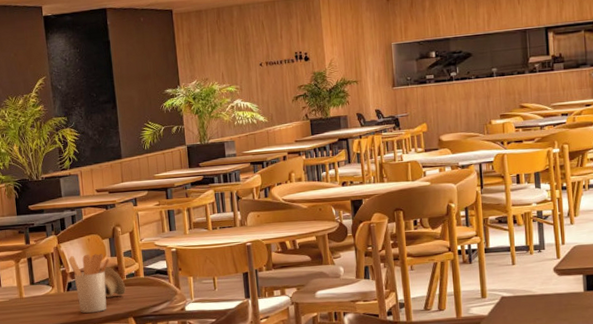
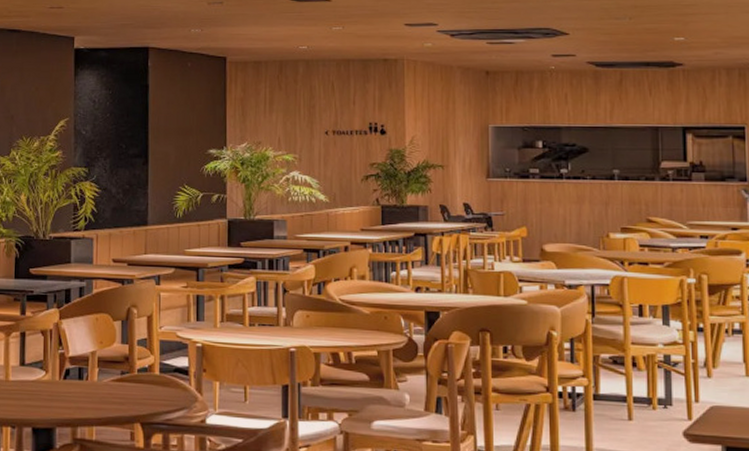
utensil holder: present [69,253,110,313] -> none [70,335,120,411]
cup: present [100,266,126,298] -> none [107,354,136,394]

